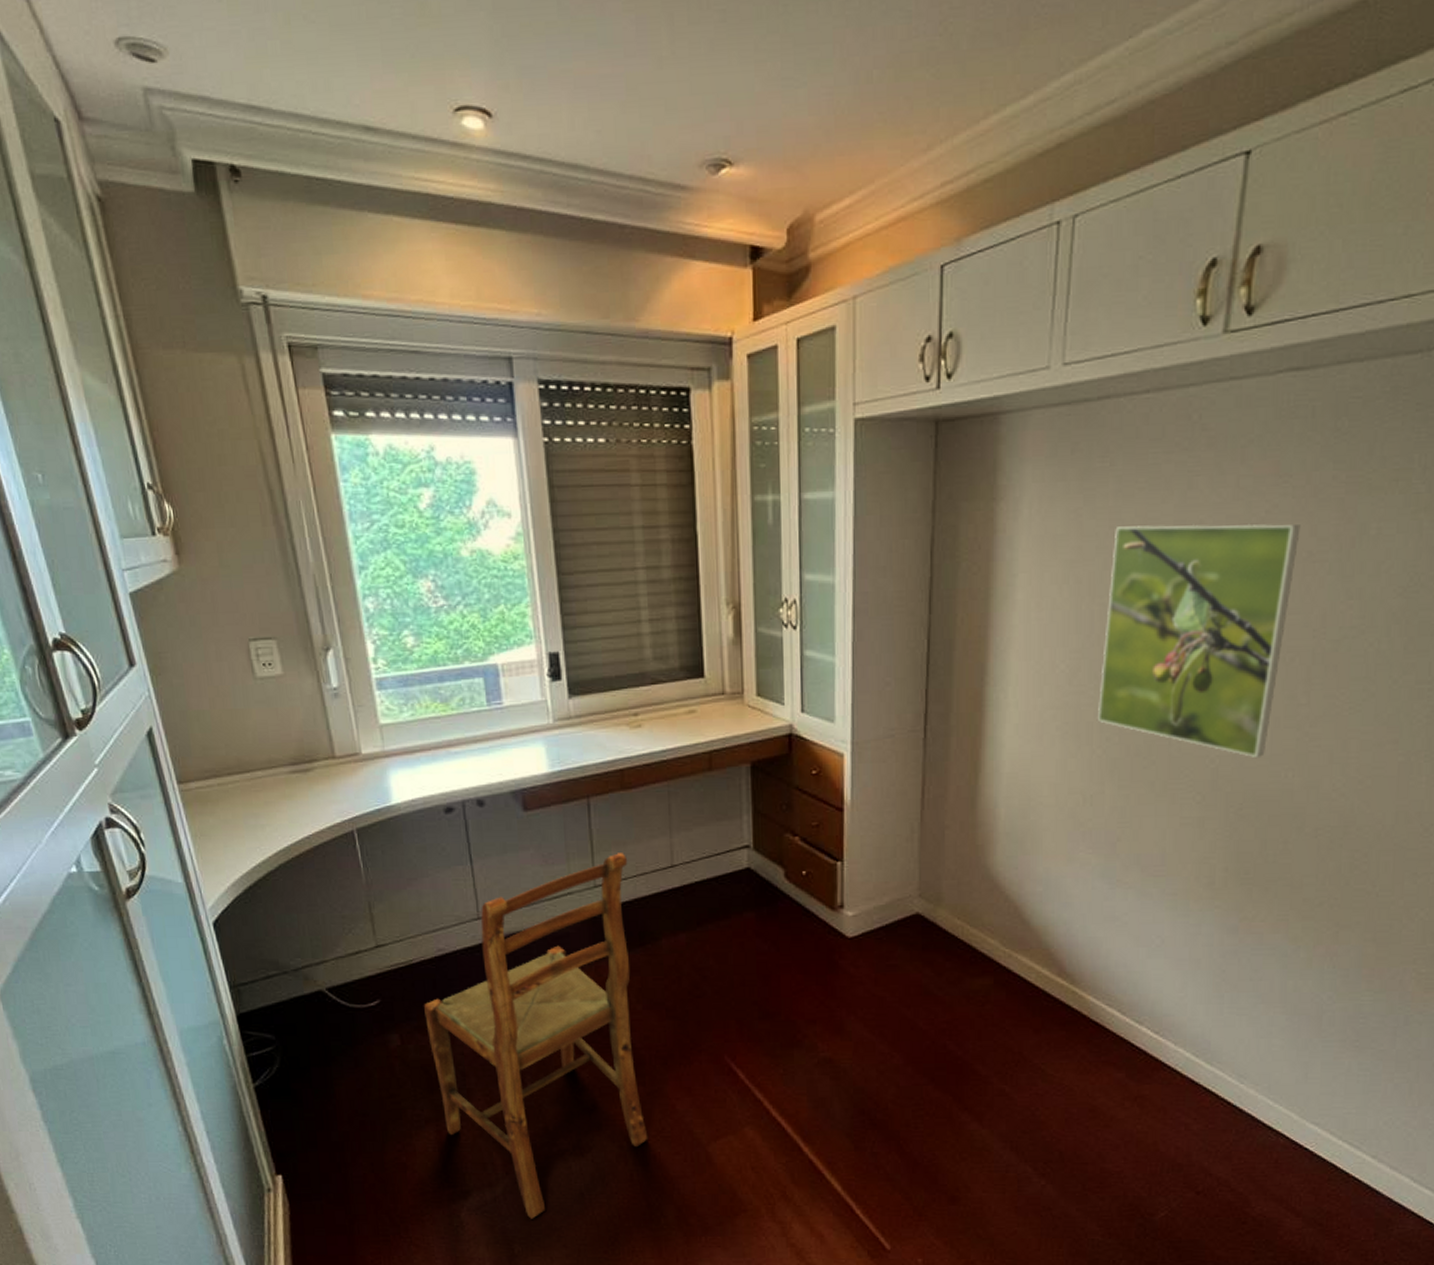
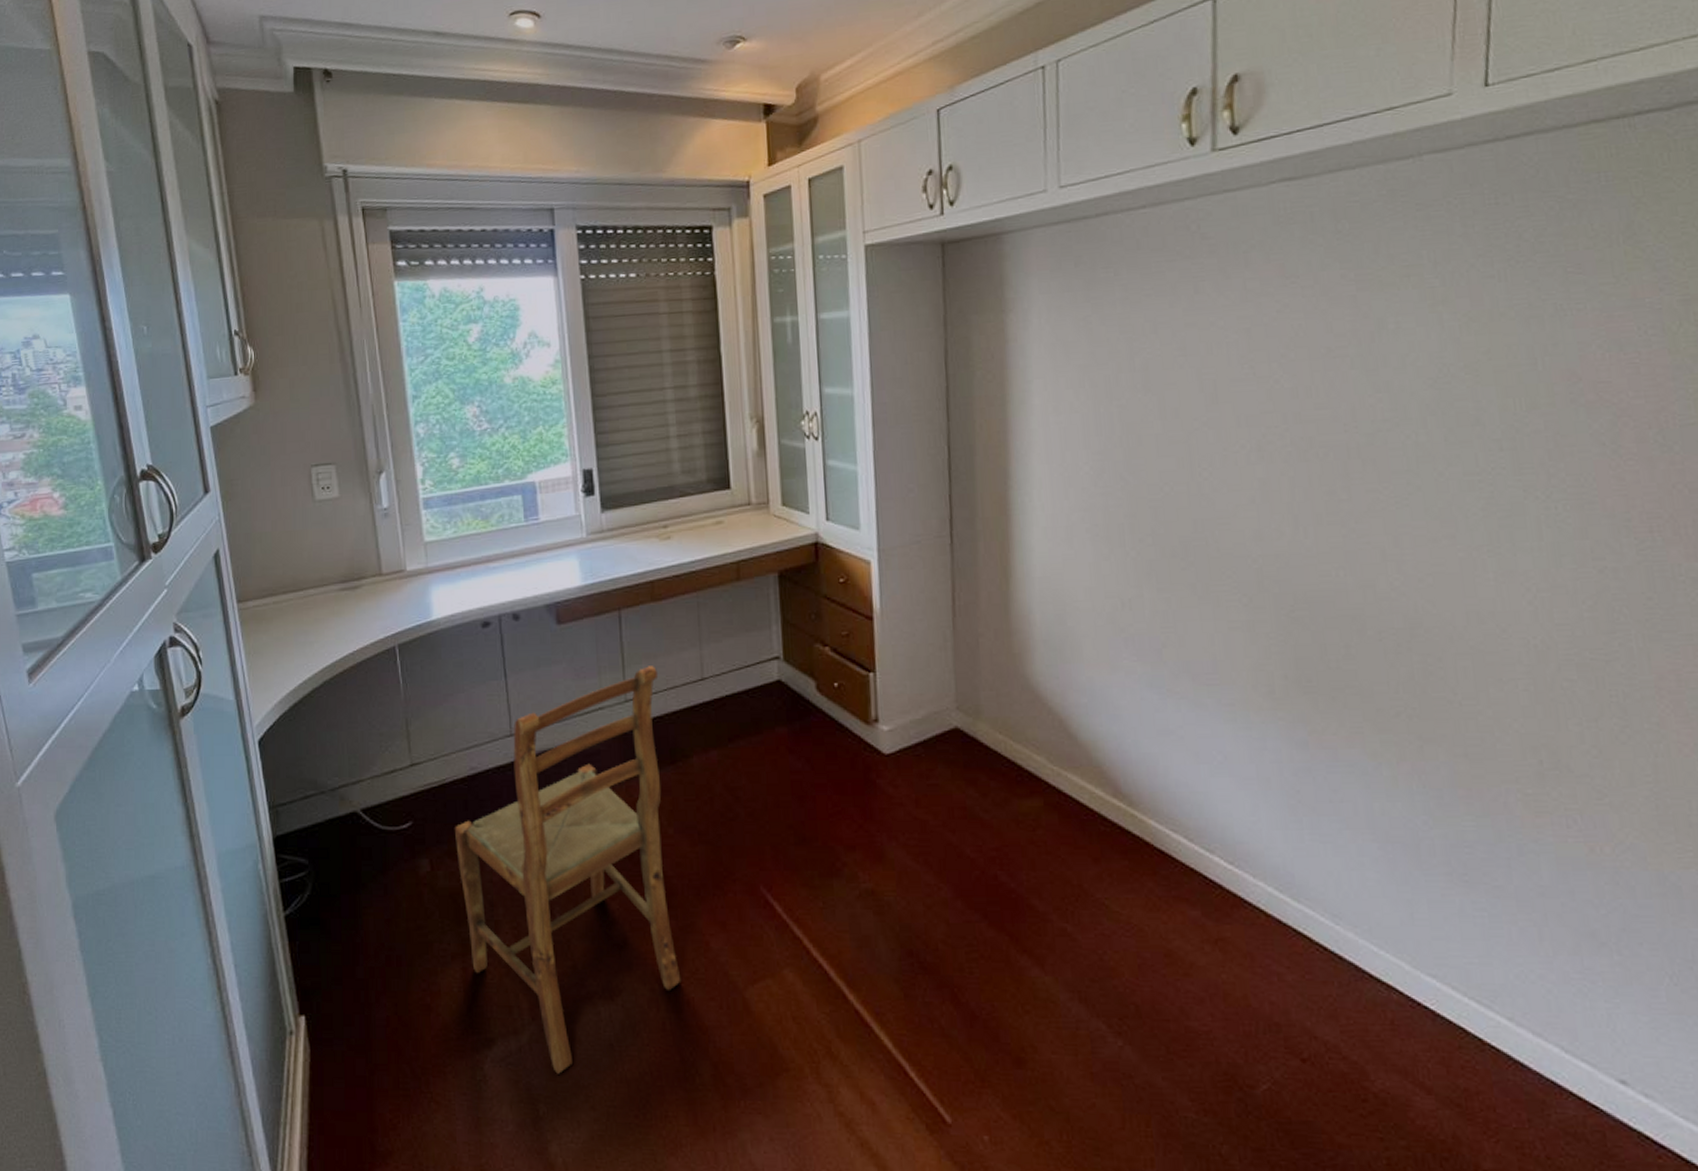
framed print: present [1098,523,1301,757] -> none [1126,322,1315,556]

